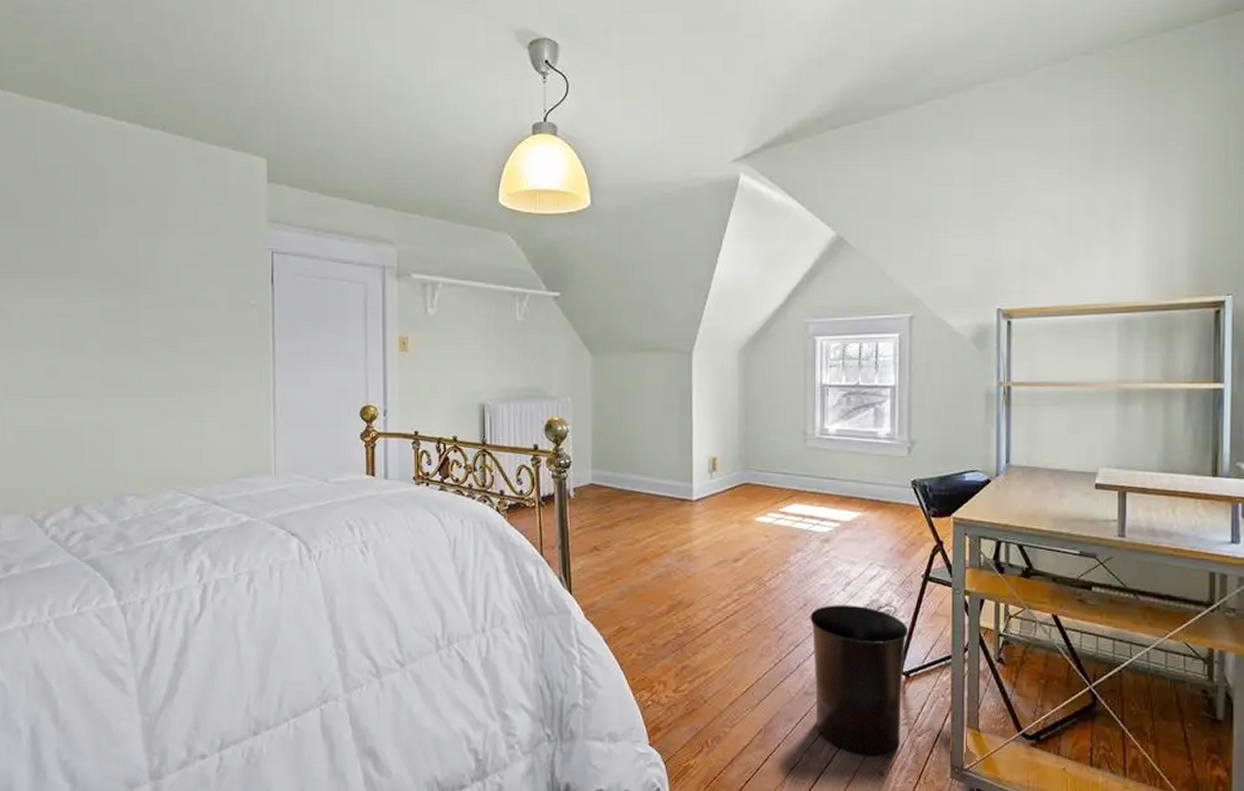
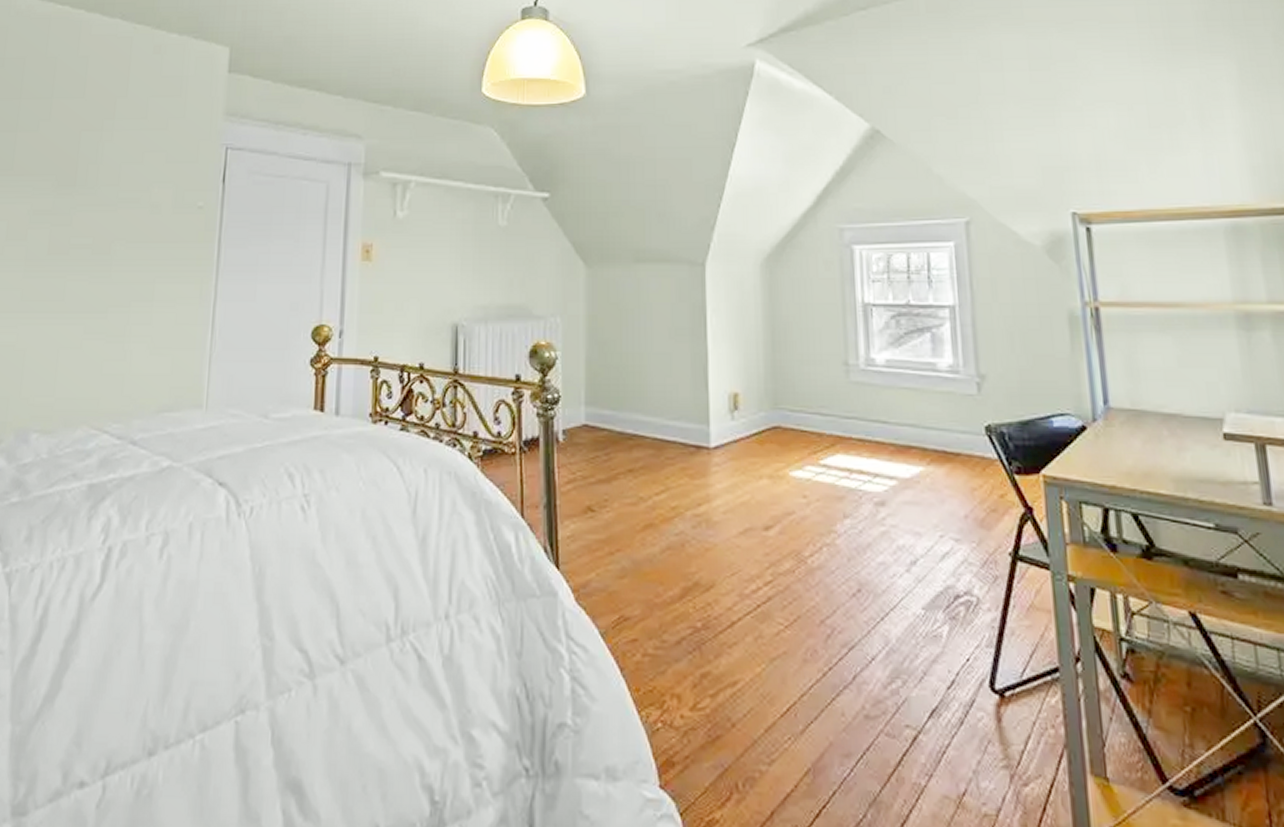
waste bin: present [810,605,909,756] -> none [866,592,1000,813]

